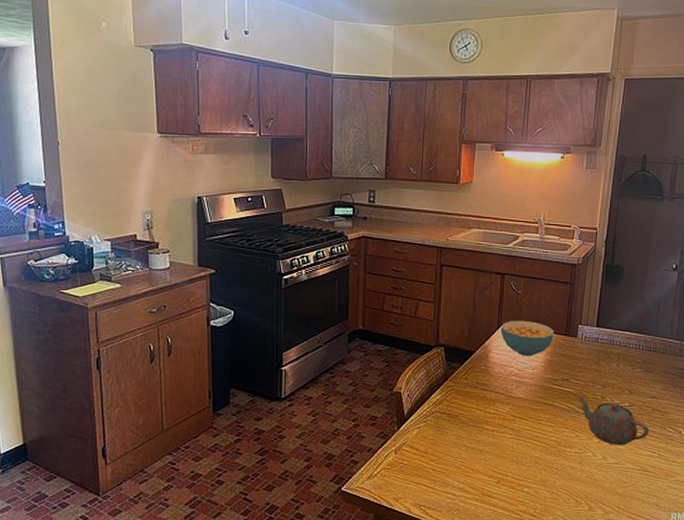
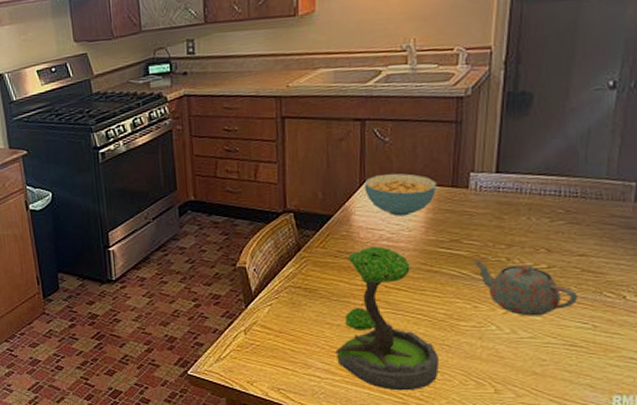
plant: none [469,380,550,508] -> present [335,246,440,391]

